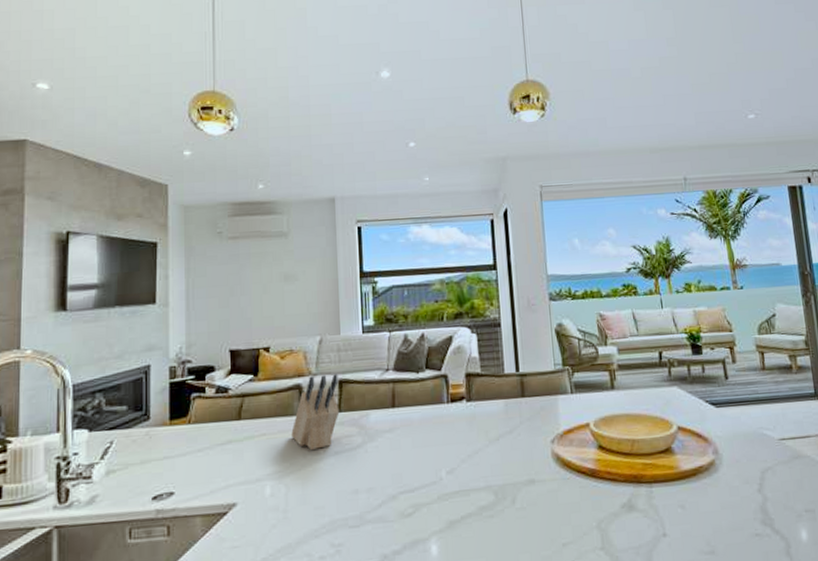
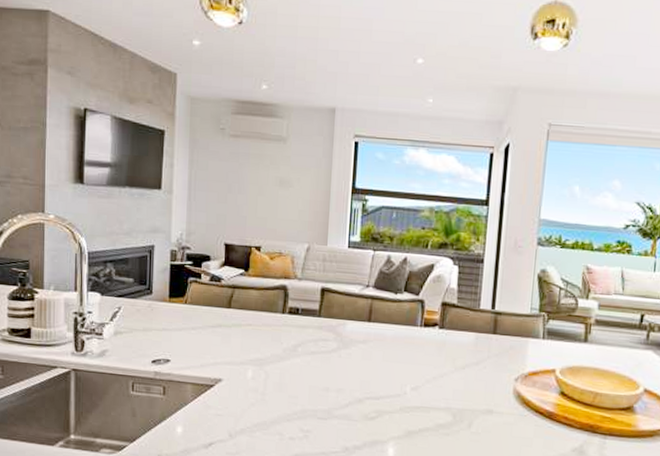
knife block: present [291,374,340,450] -> none [274,280,321,347]

